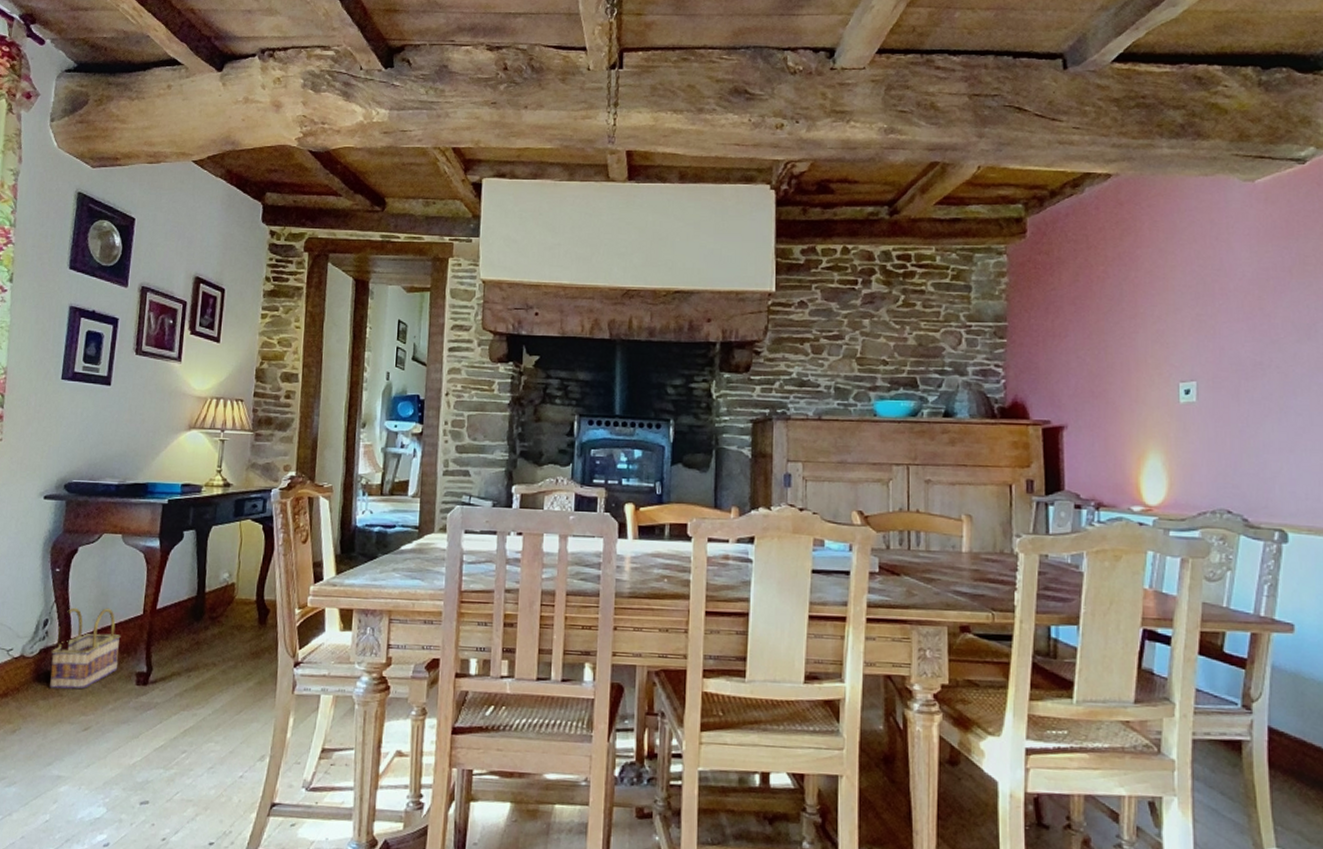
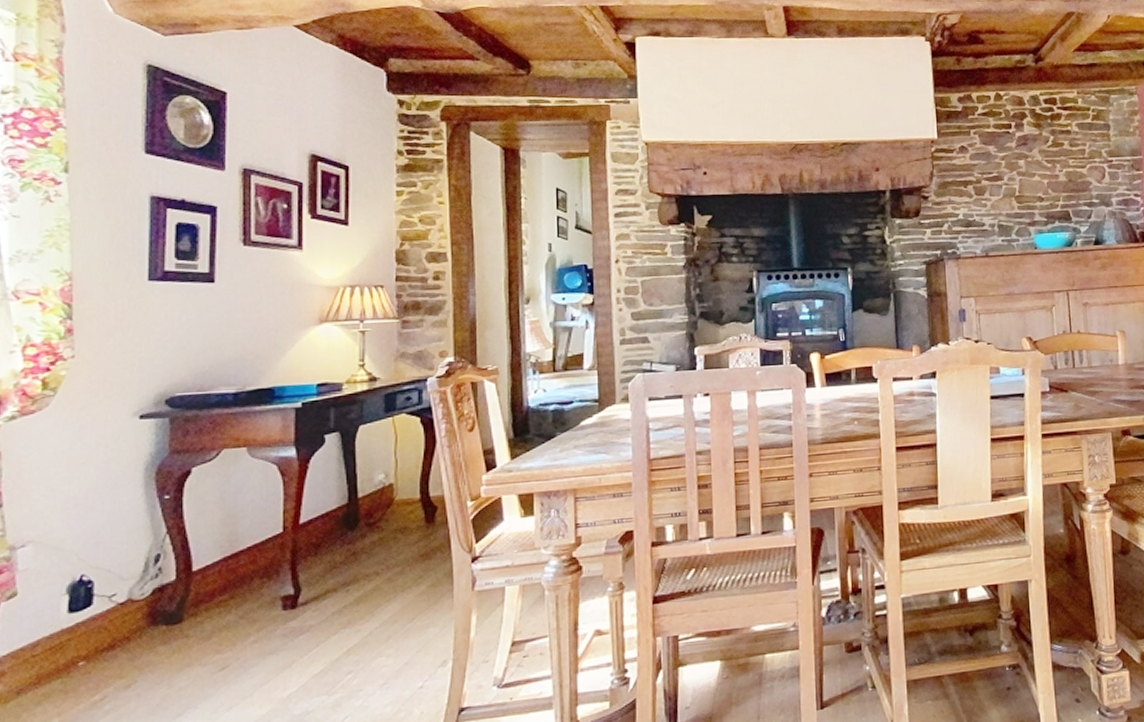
basket: present [50,607,121,690] -> none [167,530,257,631]

